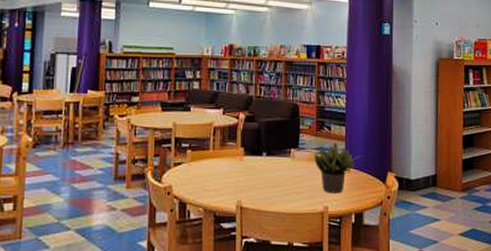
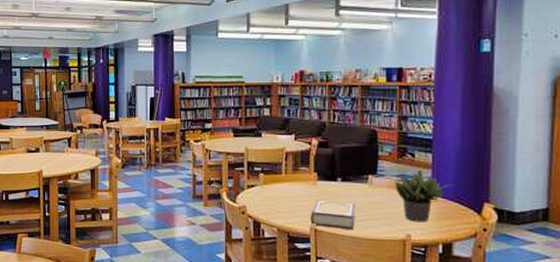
book: none [237,176,279,205] -> present [311,200,355,229]

